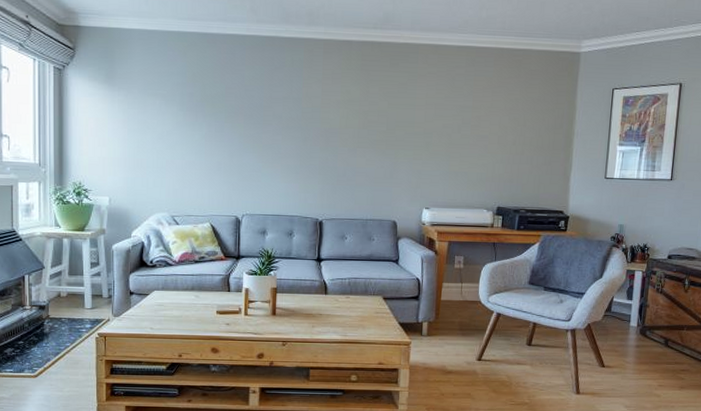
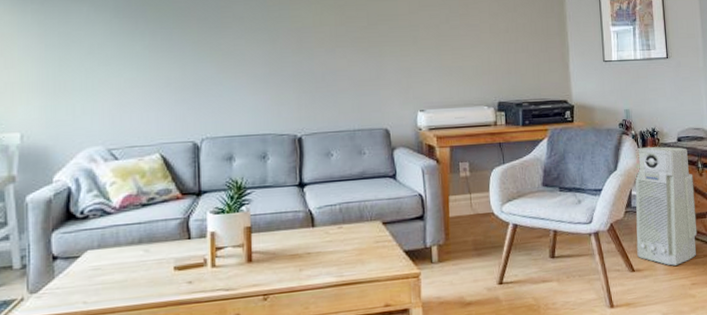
air purifier: none [609,261,678,368] -> present [635,146,698,266]

